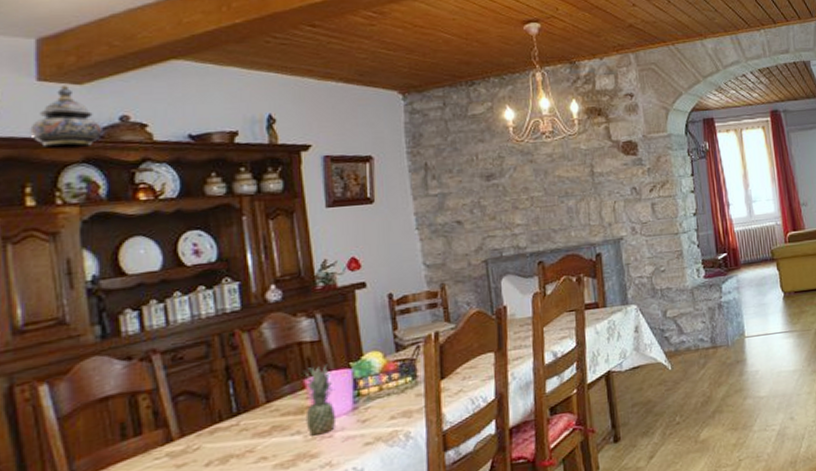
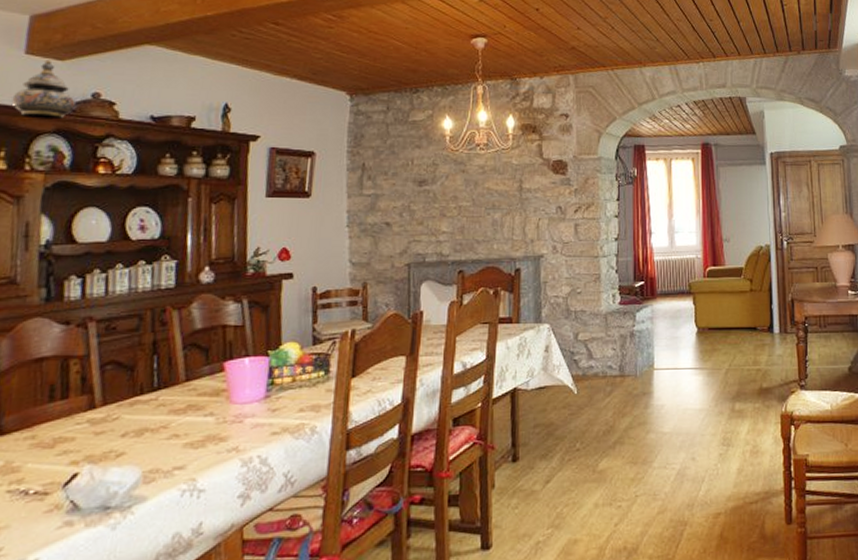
fruit: present [304,364,337,437] -> none [219,349,252,420]

